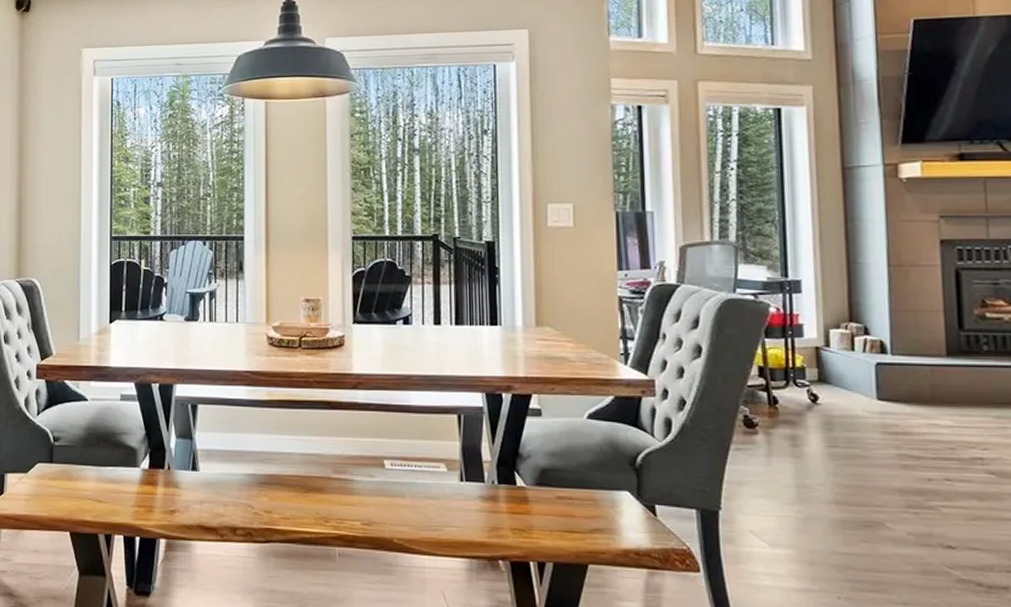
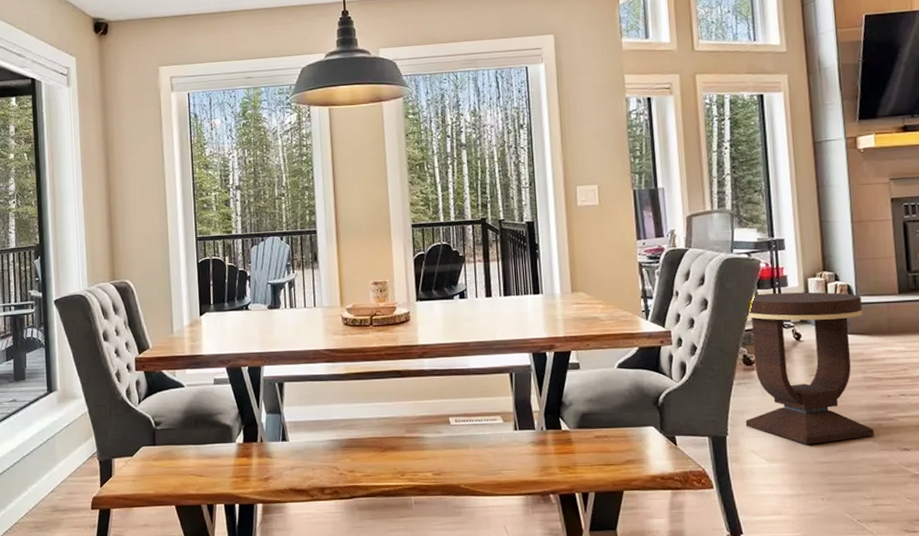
side table: none [743,343,909,531] -> present [745,292,874,445]

